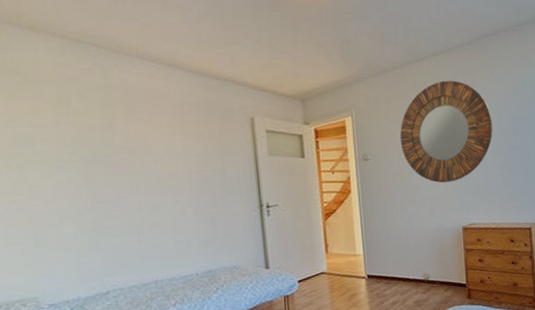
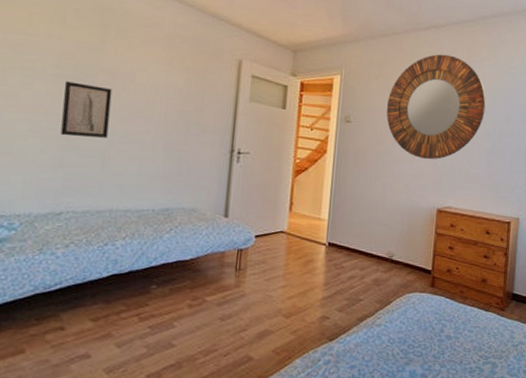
wall art: none [83,165,138,219] -> present [60,81,113,138]

